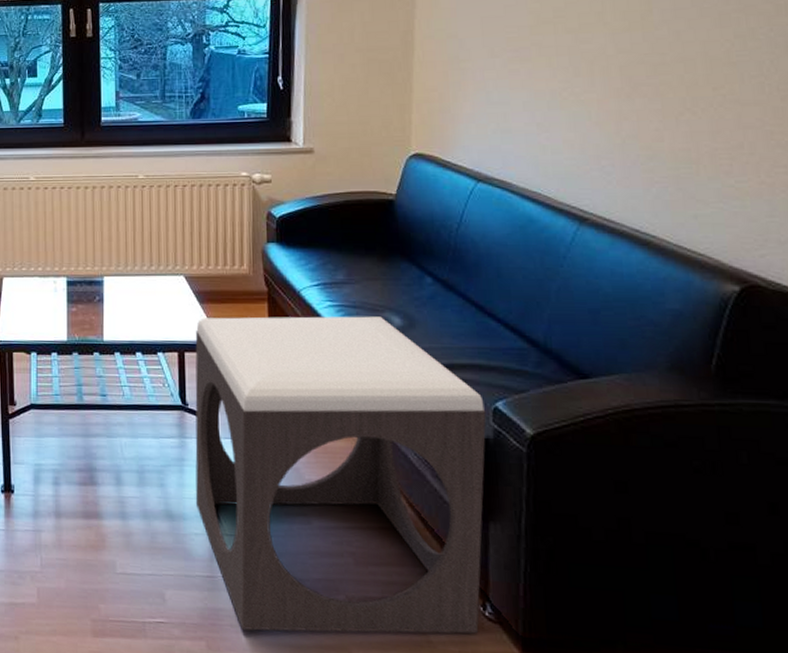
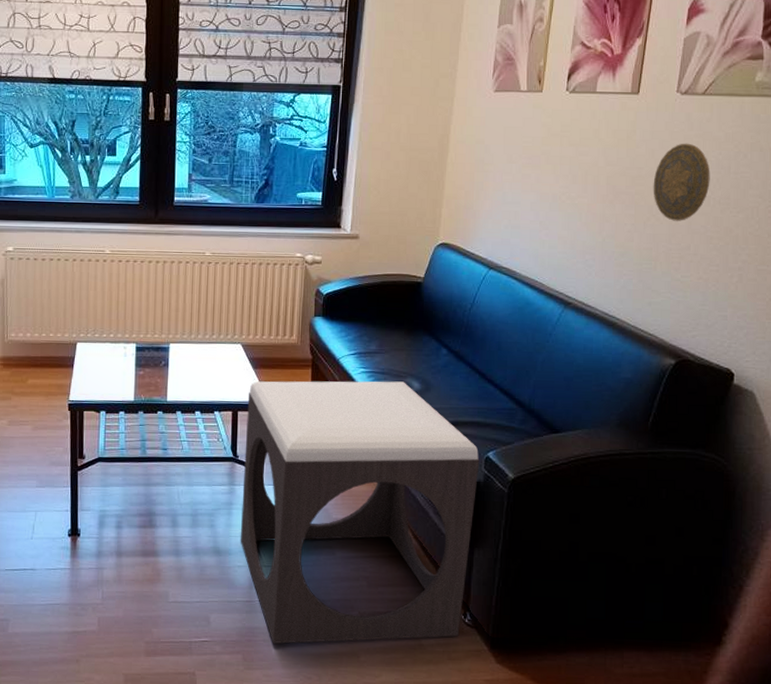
decorative plate: none [682,20,762,115] -> present [653,143,710,221]

